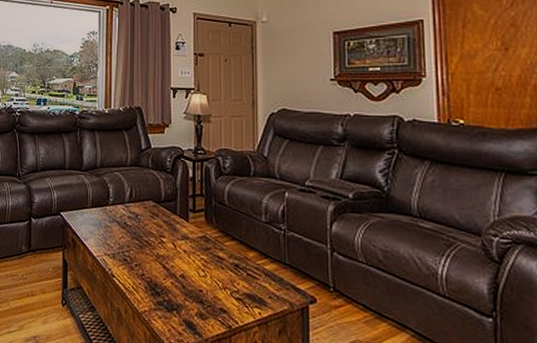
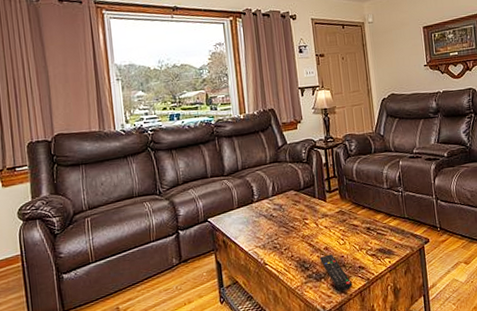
remote control: none [174,284,210,333] -> present [320,254,353,292]

